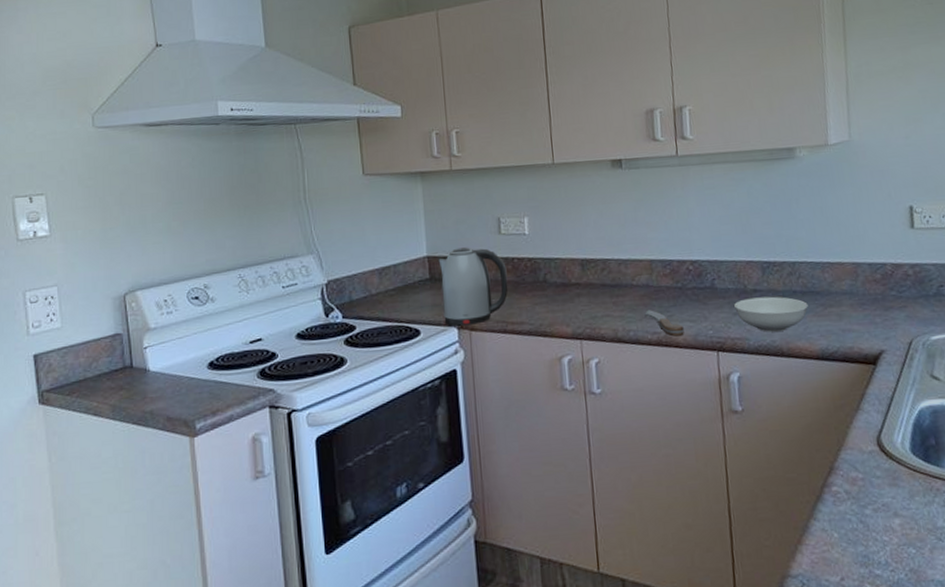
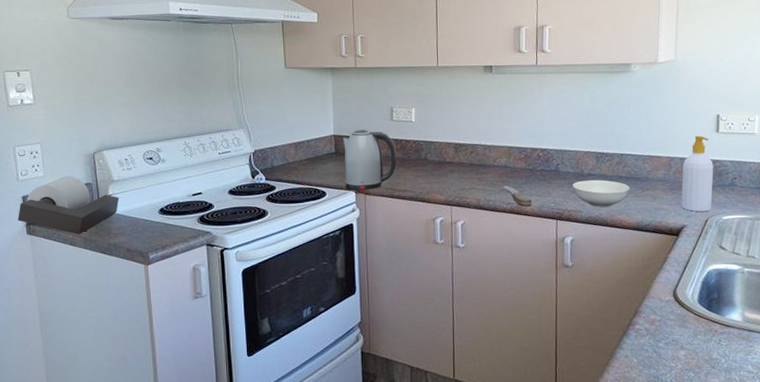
paper towel holder: none [28,325,157,402] -> present [18,175,119,235]
soap bottle: none [872,233,916,333] -> present [681,135,714,212]

